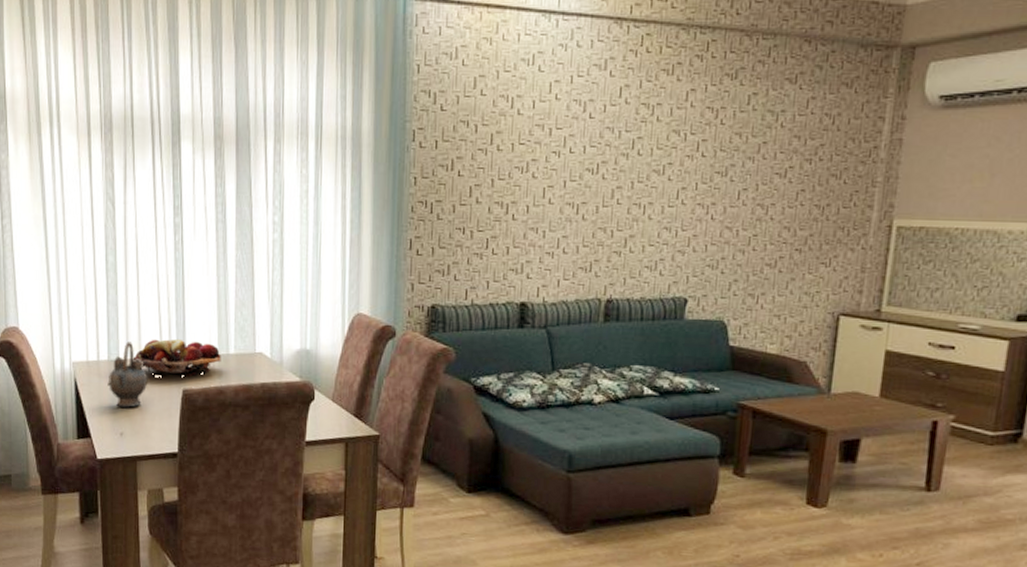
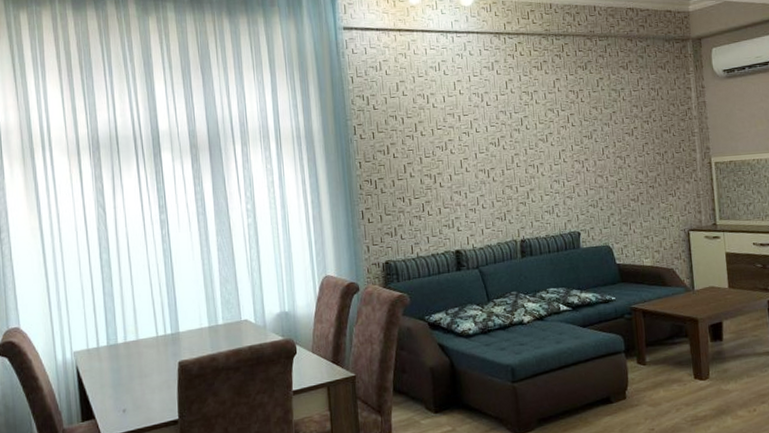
teapot: present [107,342,148,408] -> none [108,326,146,386]
fruit basket: present [134,338,221,377] -> none [131,317,212,351]

